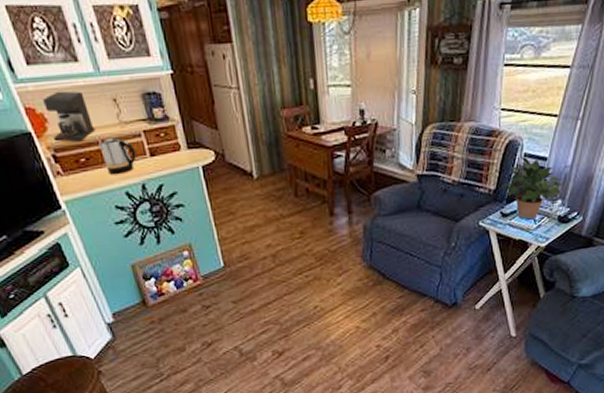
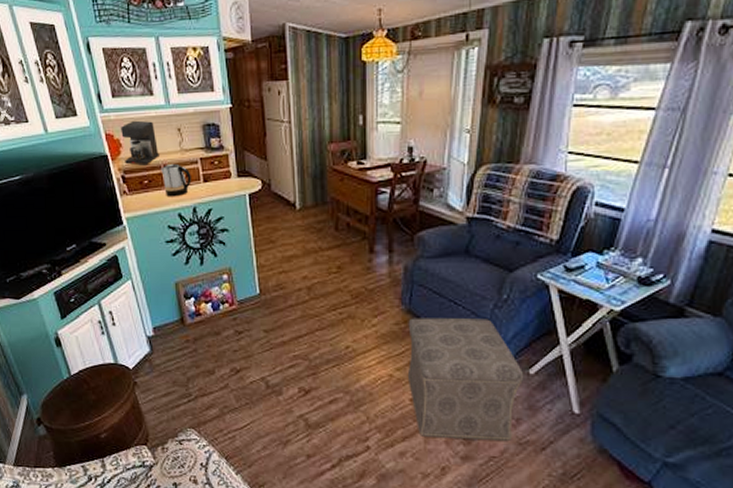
ottoman: none [370,266,472,377] -> present [407,318,524,441]
potted plant: present [501,157,564,220] -> none [565,206,646,278]

